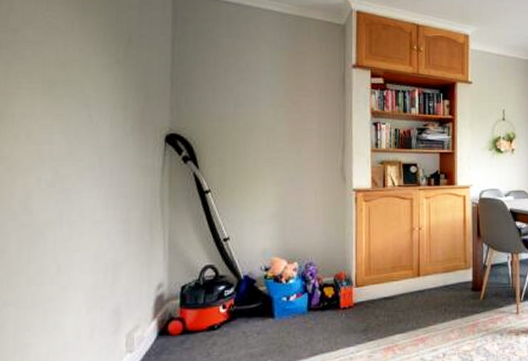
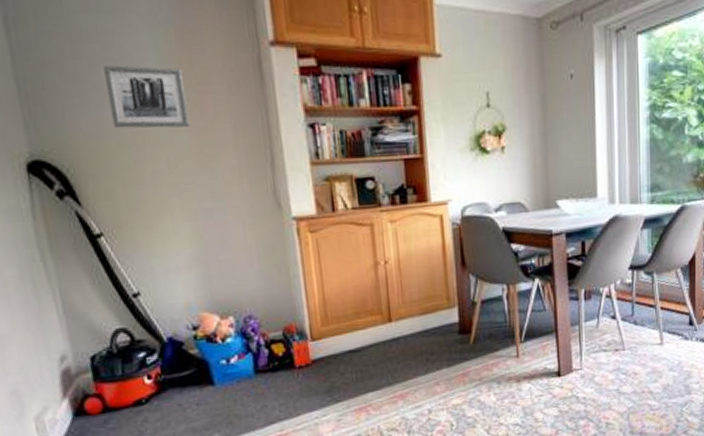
wall art: none [233,73,289,118] -> present [104,65,190,129]

